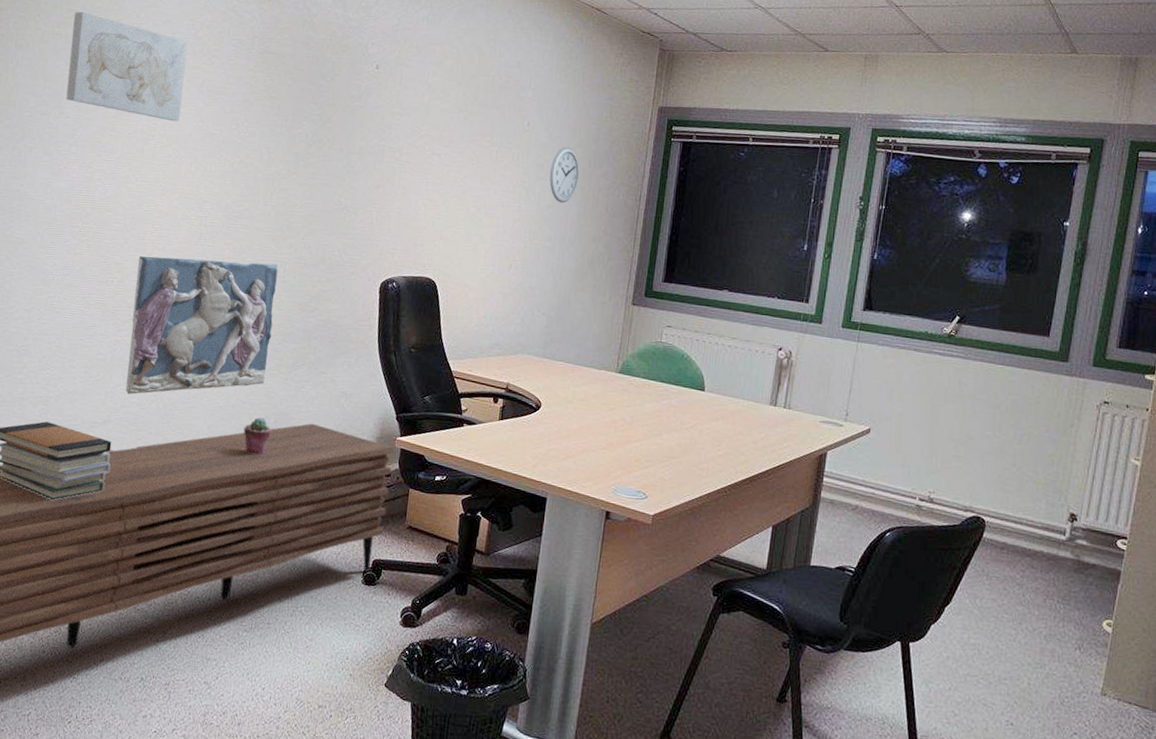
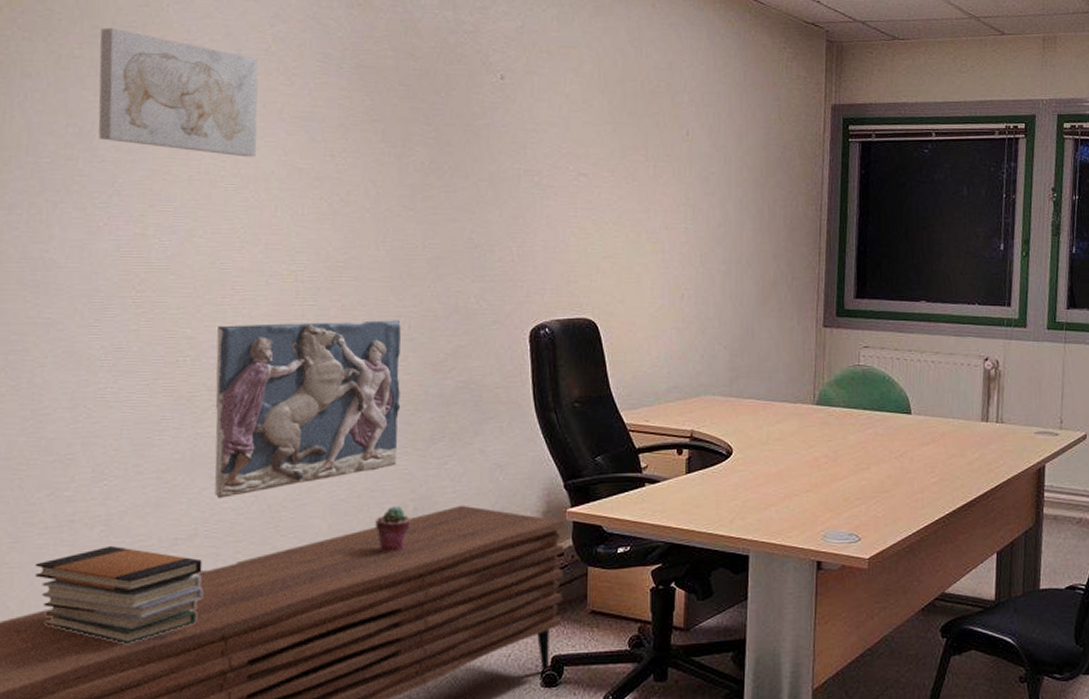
wall clock: present [549,146,580,203] -> none [718,156,751,220]

